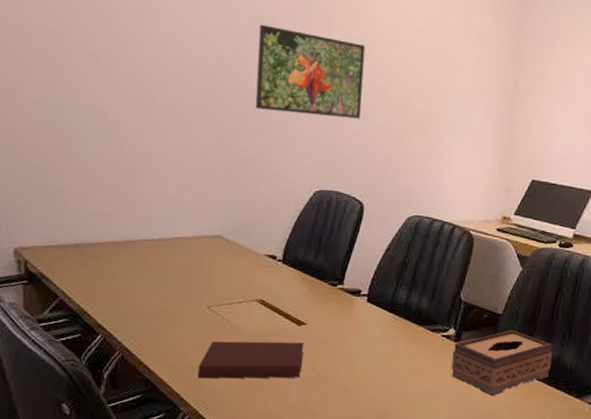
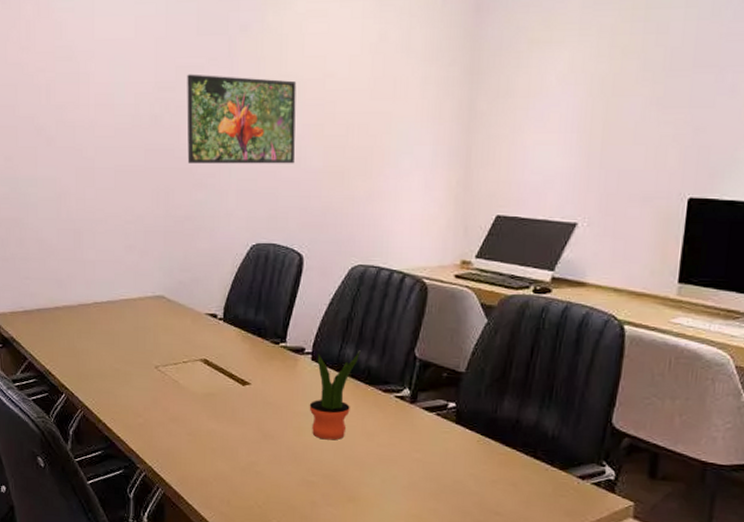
notebook: present [197,341,304,379] -> none [150,400,250,439]
potted plant: none [362,293,413,377] -> present [309,350,361,440]
tissue box: present [451,329,553,396] -> none [407,390,529,464]

